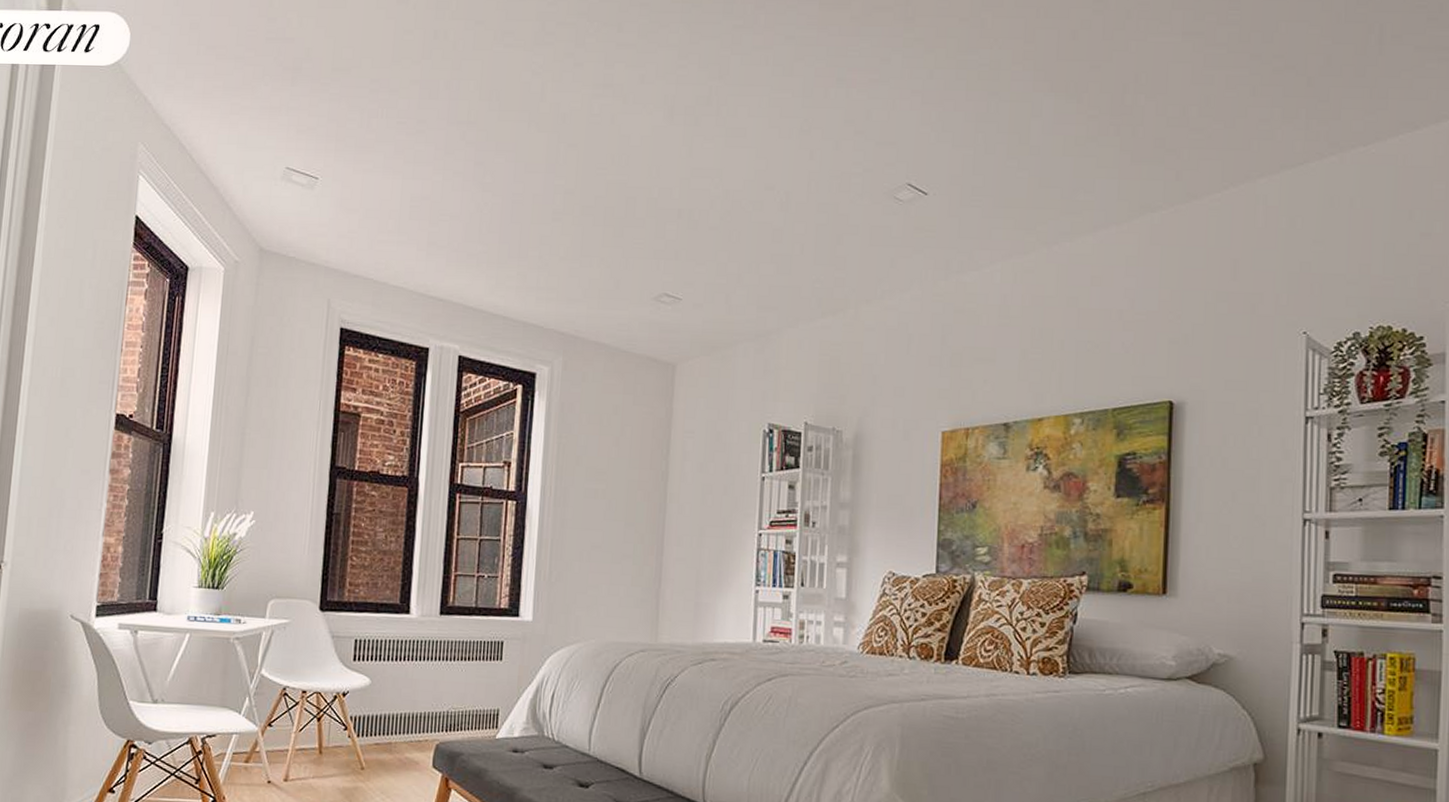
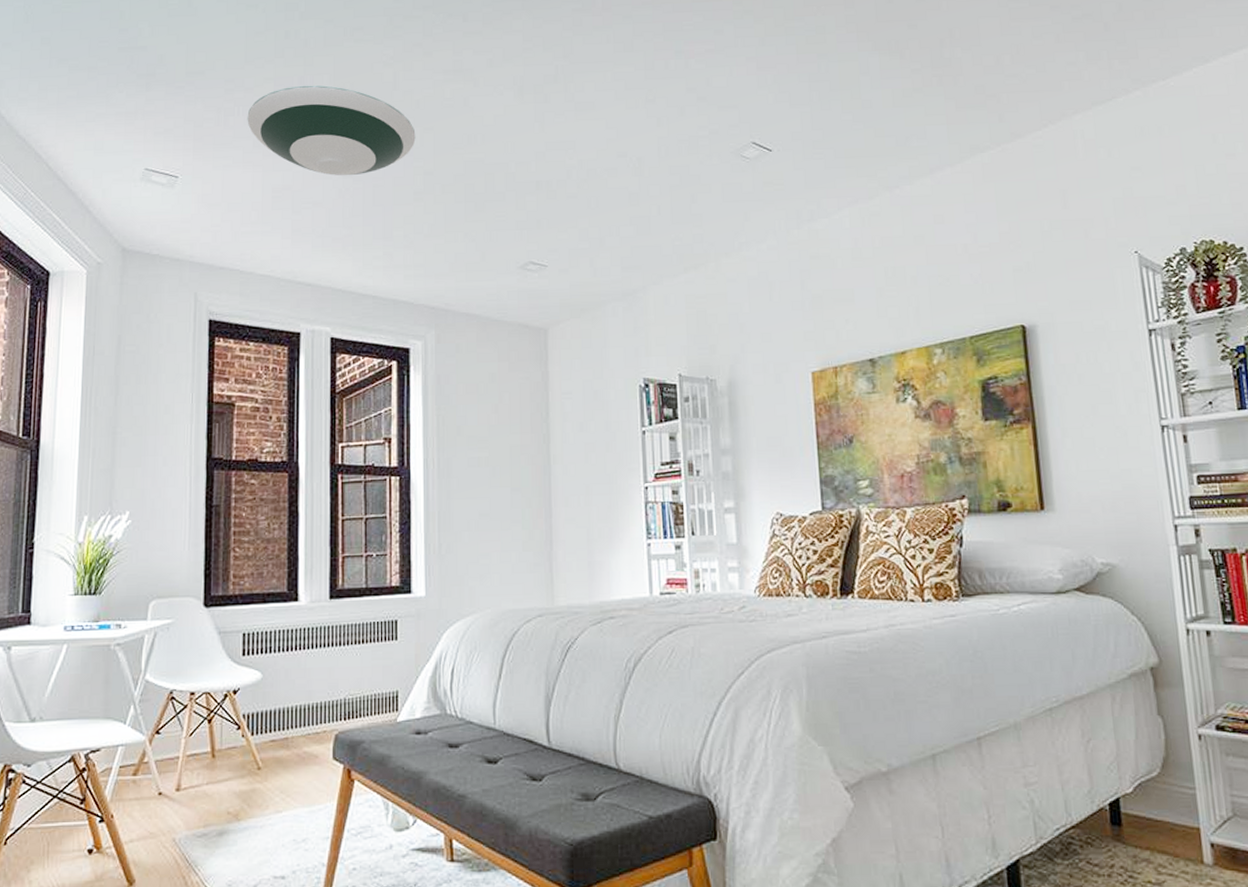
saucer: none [390,90,559,190] -> present [247,85,416,176]

